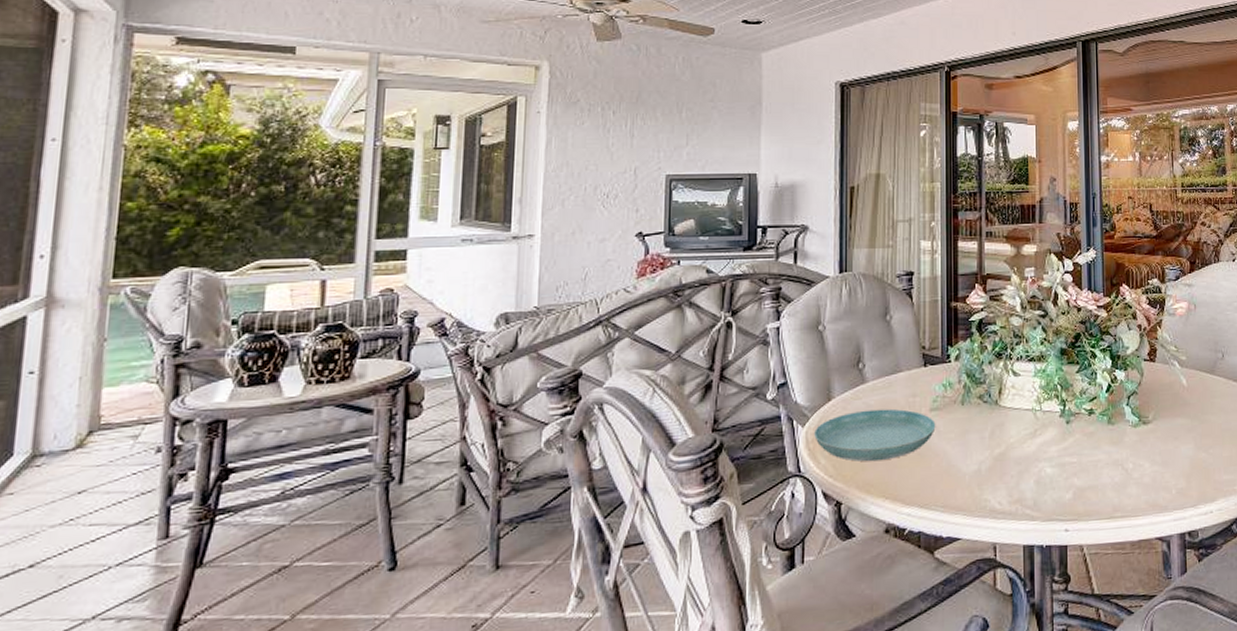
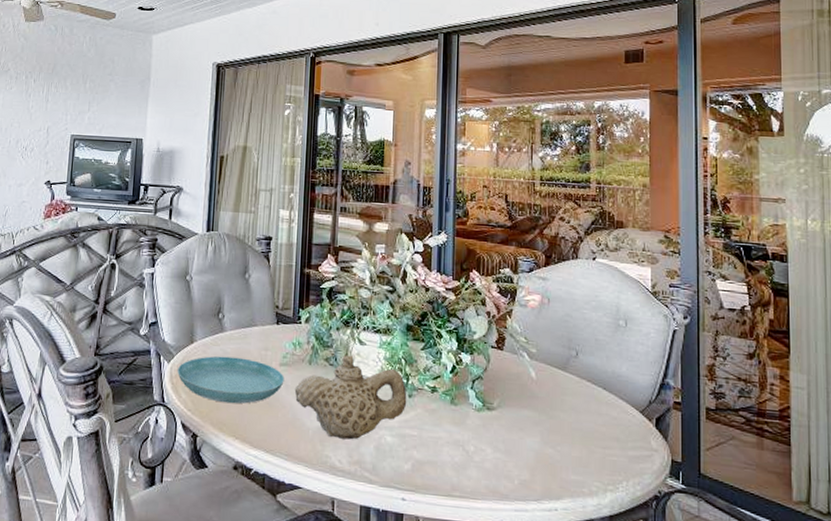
teapot: none [947,388,1065,479] -> present [294,355,407,440]

